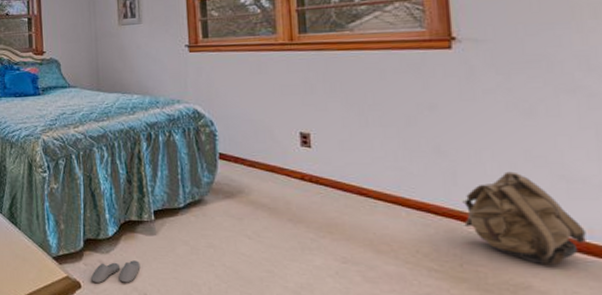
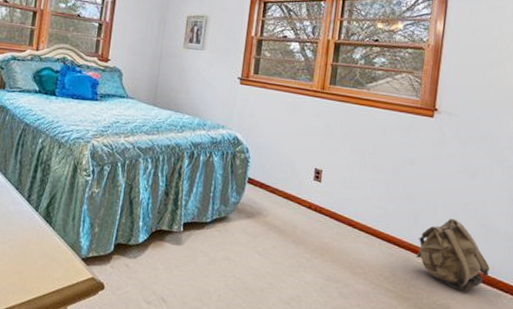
slippers: present [90,260,141,284] -> none [114,266,163,287]

